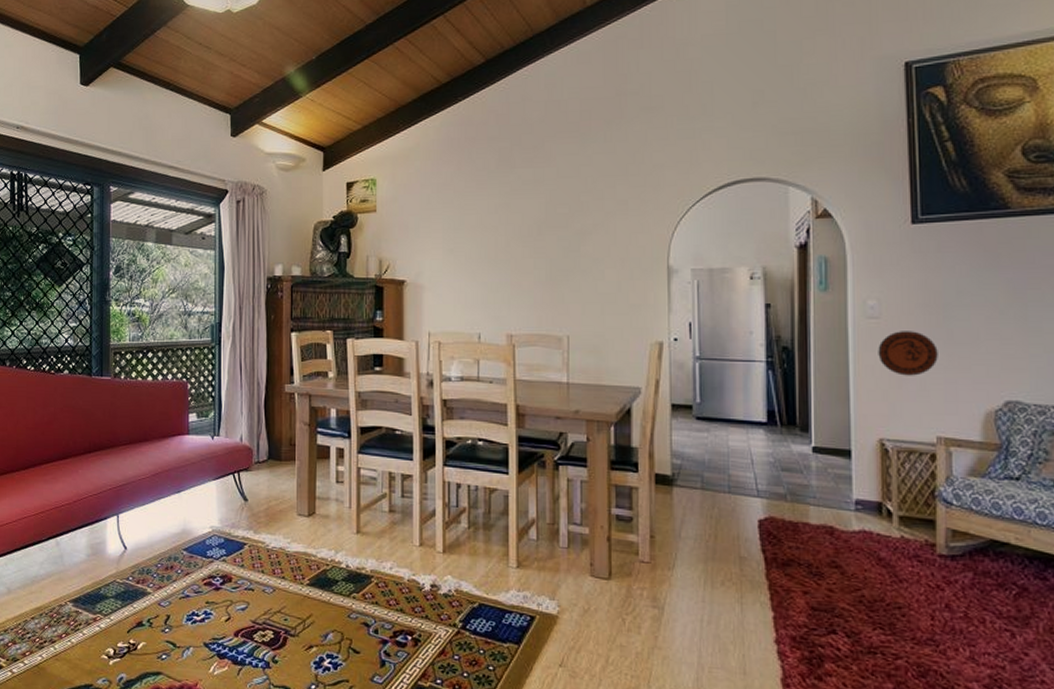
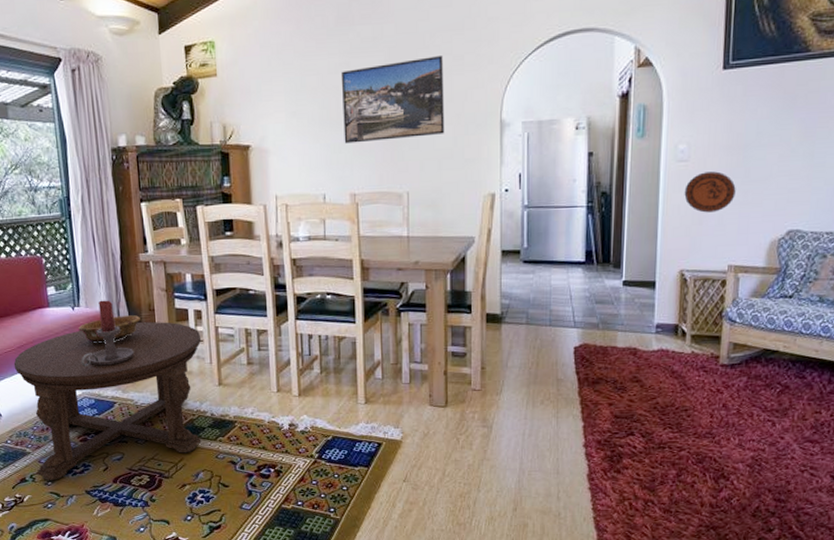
coffee table: none [146,457,342,628] -> present [13,322,202,481]
candle holder: none [214,431,271,502] -> present [80,300,134,366]
decorative bowl: none [216,448,280,478] -> present [78,315,140,344]
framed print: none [500,199,608,283] -> present [340,55,445,144]

